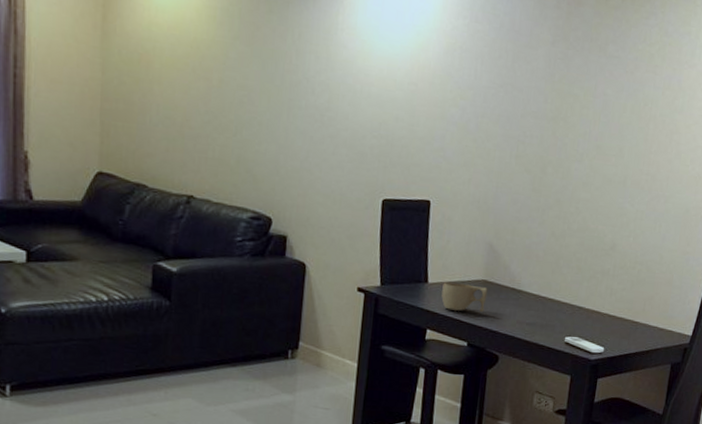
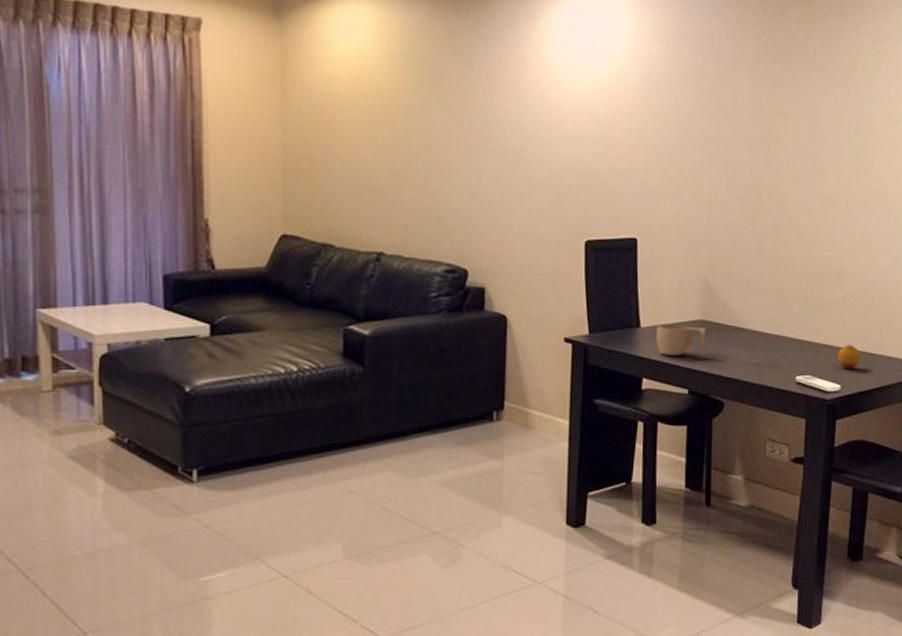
fruit: none [604,312,625,335] -> present [838,345,861,369]

